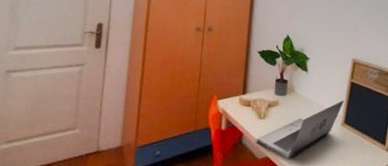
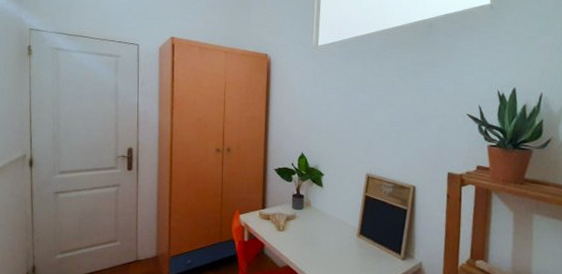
laptop: present [256,100,344,159] -> none [277,213,359,267]

